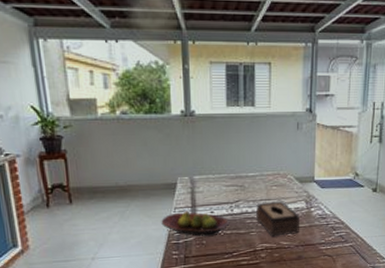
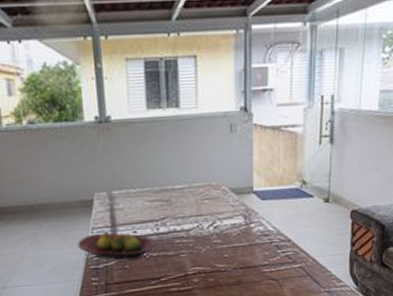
tissue box: present [256,201,300,237] -> none [186,217,239,259]

